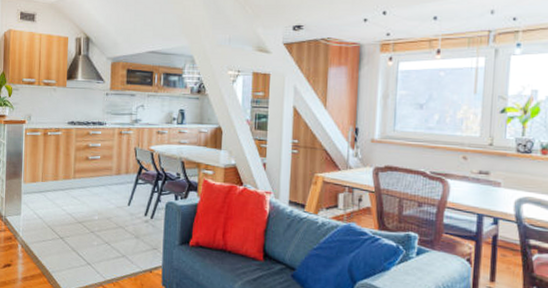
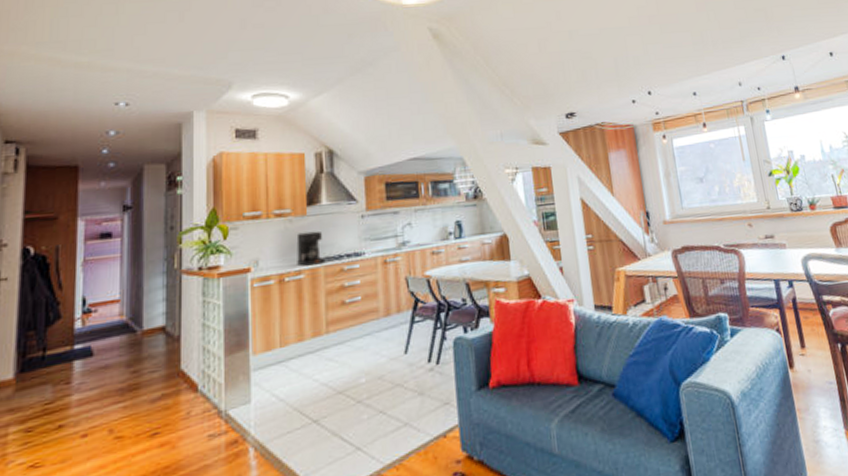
coffee maker: none [57,100,77,126] -> present [296,231,326,266]

